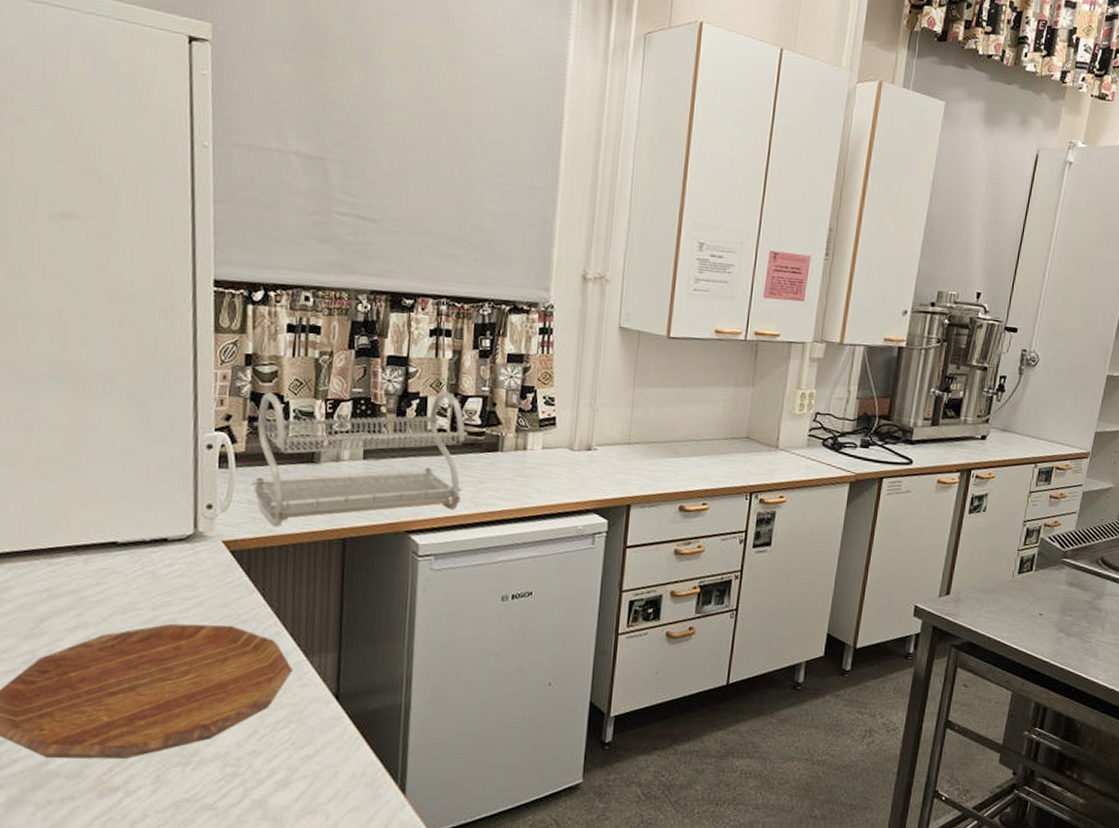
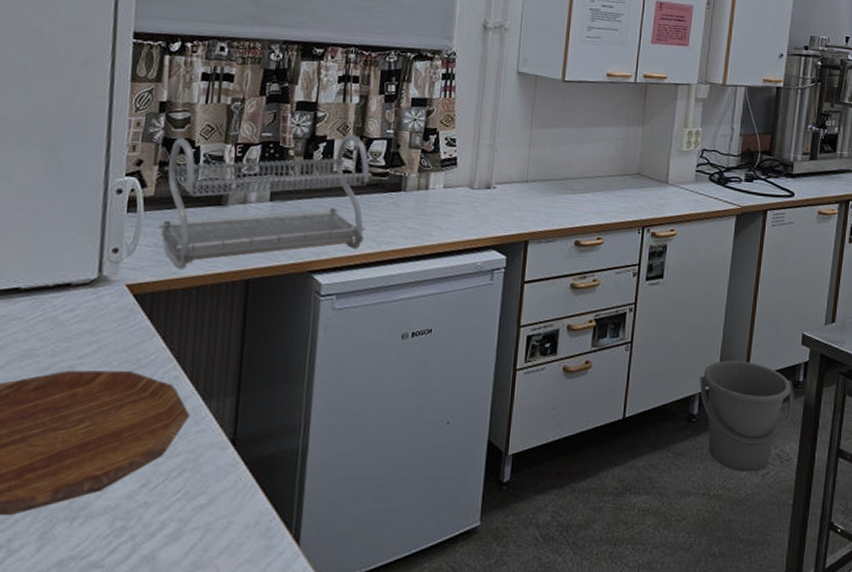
bucket: none [805,630,904,739] -> present [699,360,795,471]

